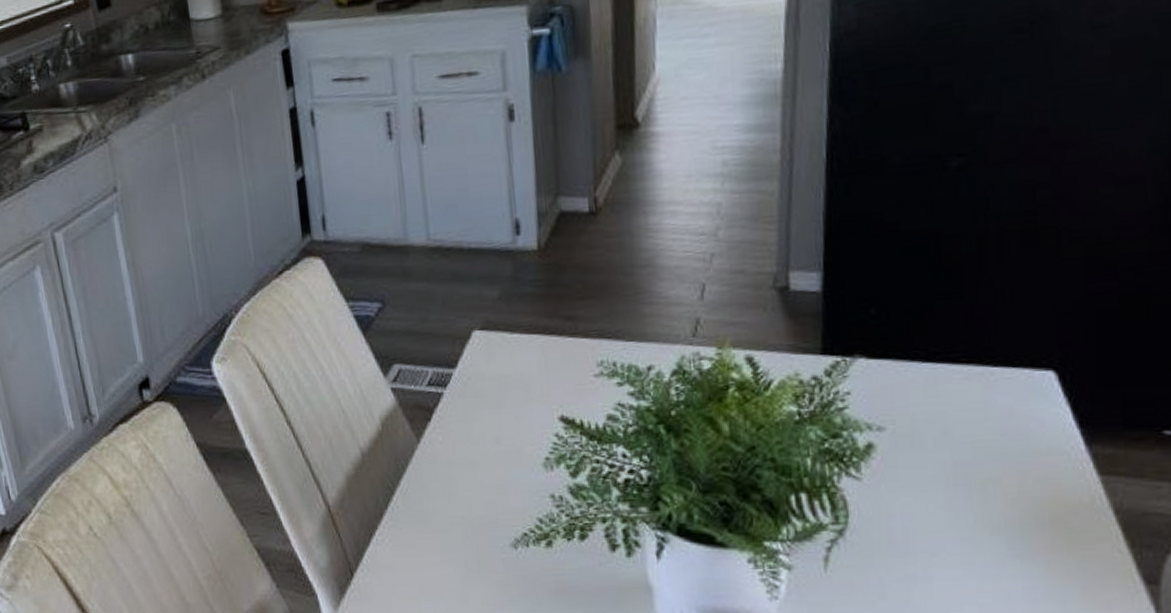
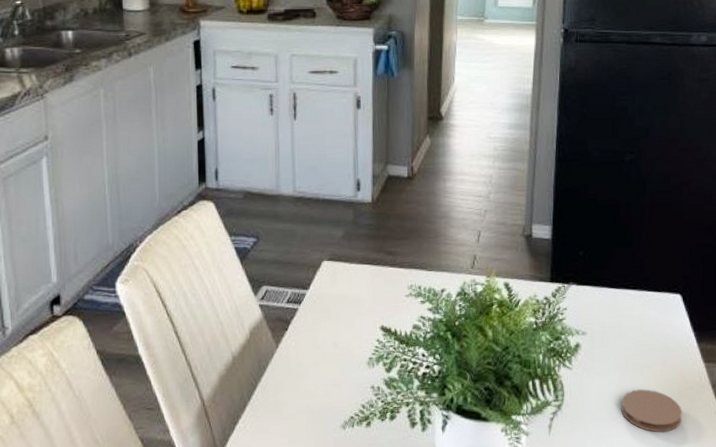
coaster: none [946,511,1058,577] -> present [621,389,682,433]

